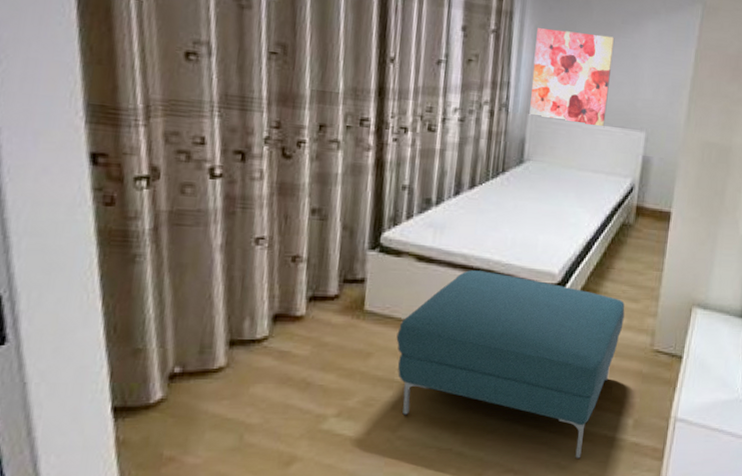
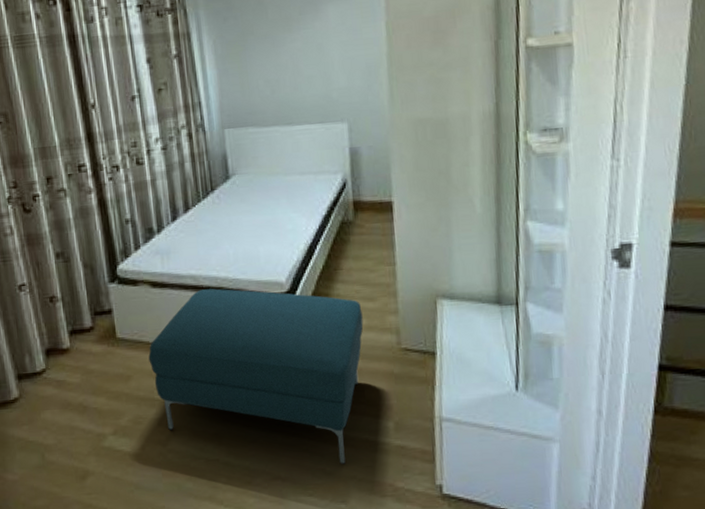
wall art: present [529,28,615,128] -> none [216,31,303,130]

